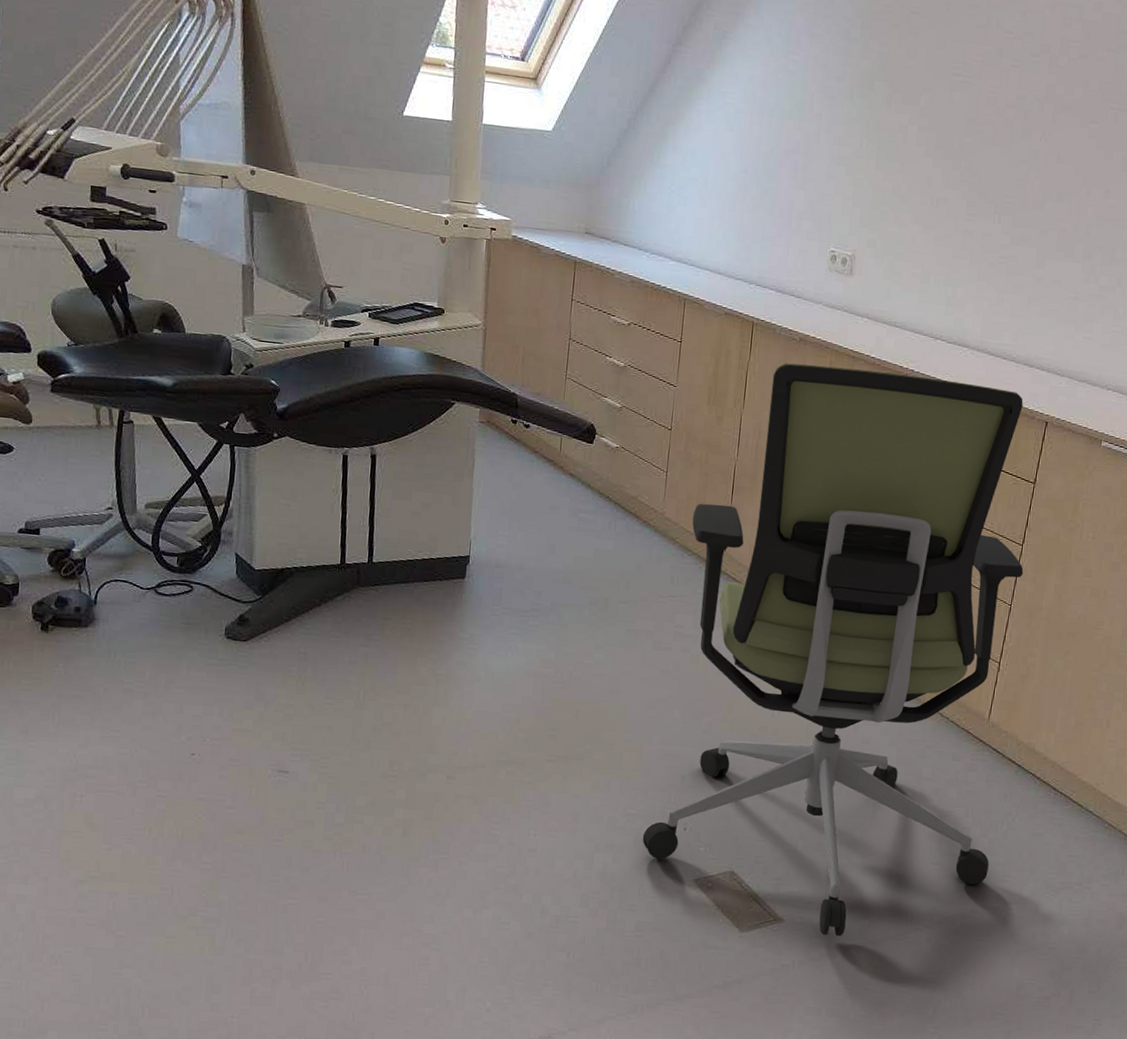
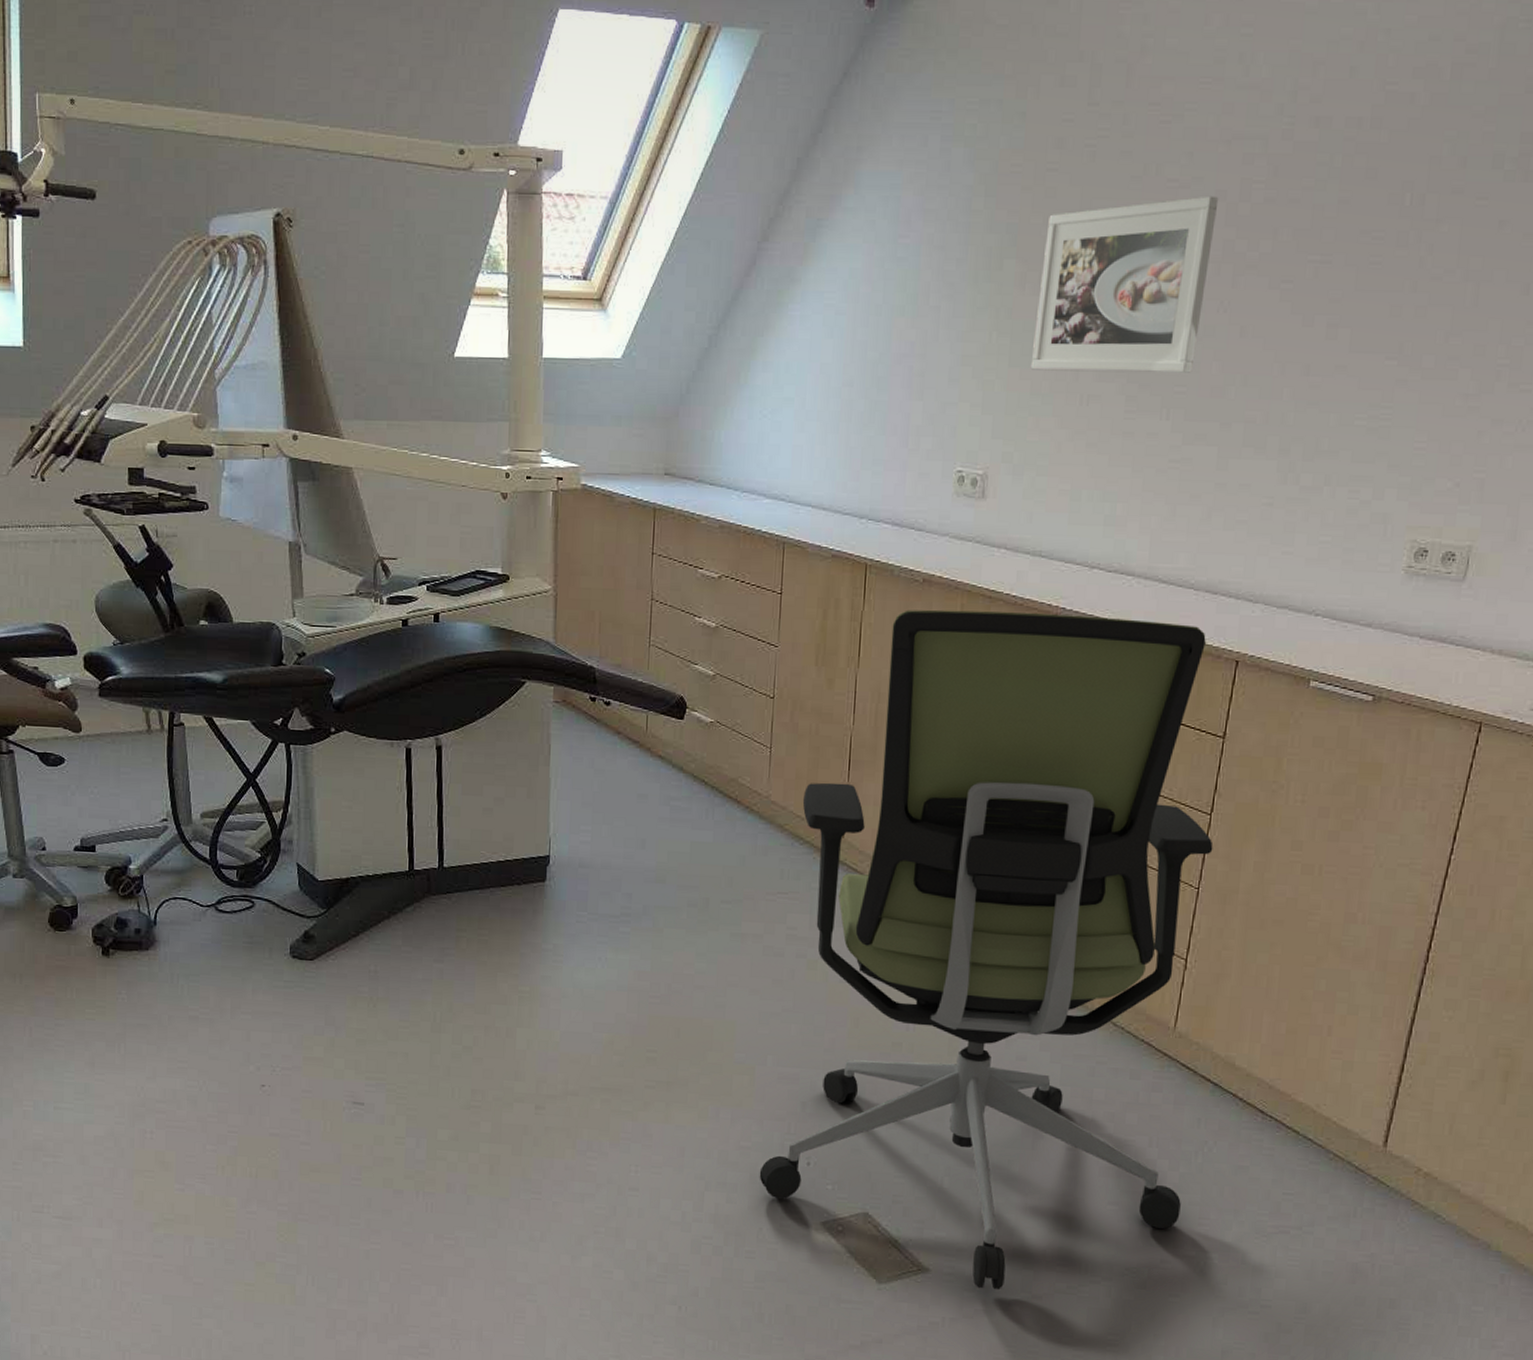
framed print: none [893,47,1044,188] -> present [1030,195,1219,373]

